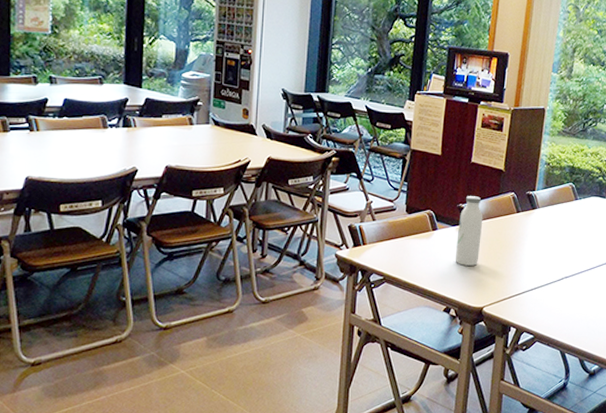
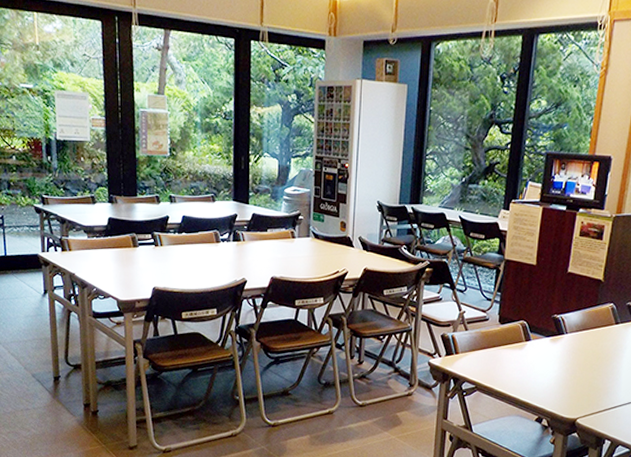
water bottle: present [455,196,483,266] -> none [548,307,579,377]

